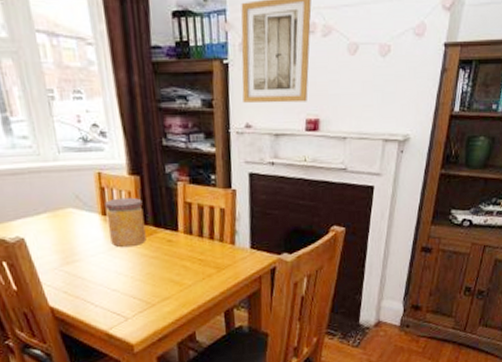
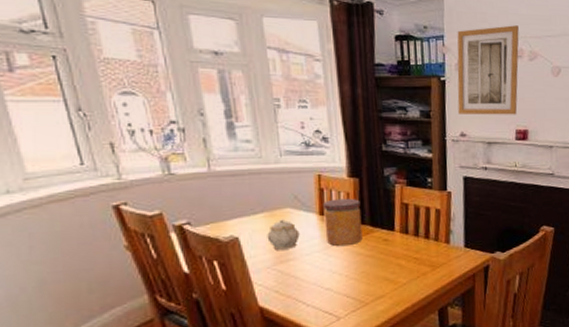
teapot: none [51,220,84,251] -> present [267,219,300,250]

